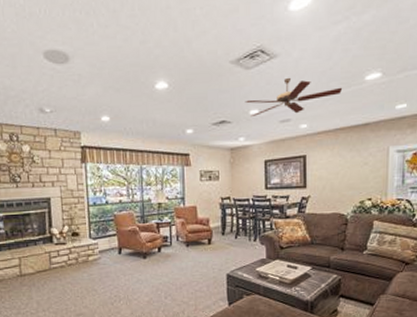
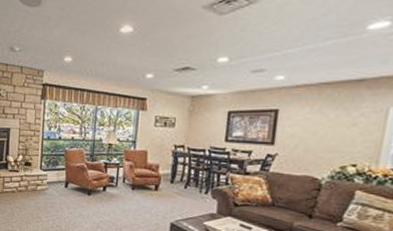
ceiling fan: present [245,77,343,116] -> none [214,24,336,64]

